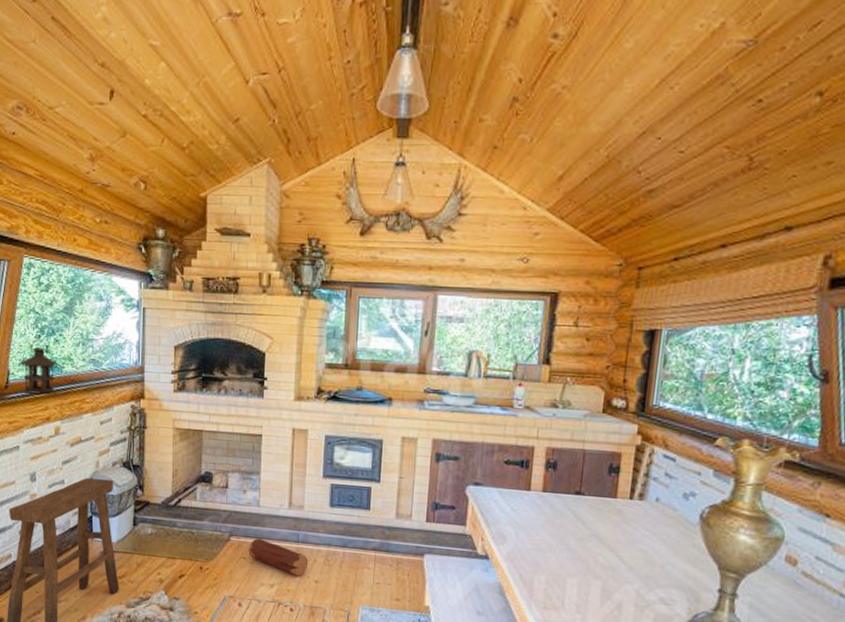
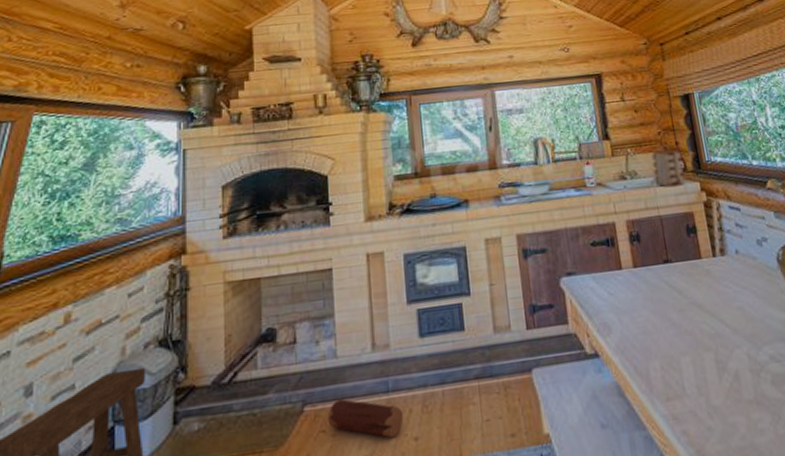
lantern: present [18,336,60,394] -> none [17,202,75,278]
spice rack: none [587,379,627,426] -> present [651,144,685,188]

